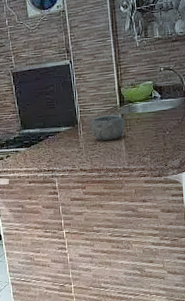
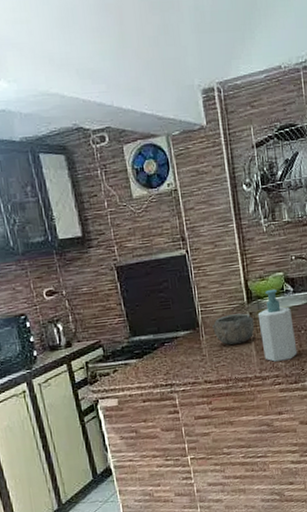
soap bottle: none [128,95,162,157] -> present [257,289,298,362]

